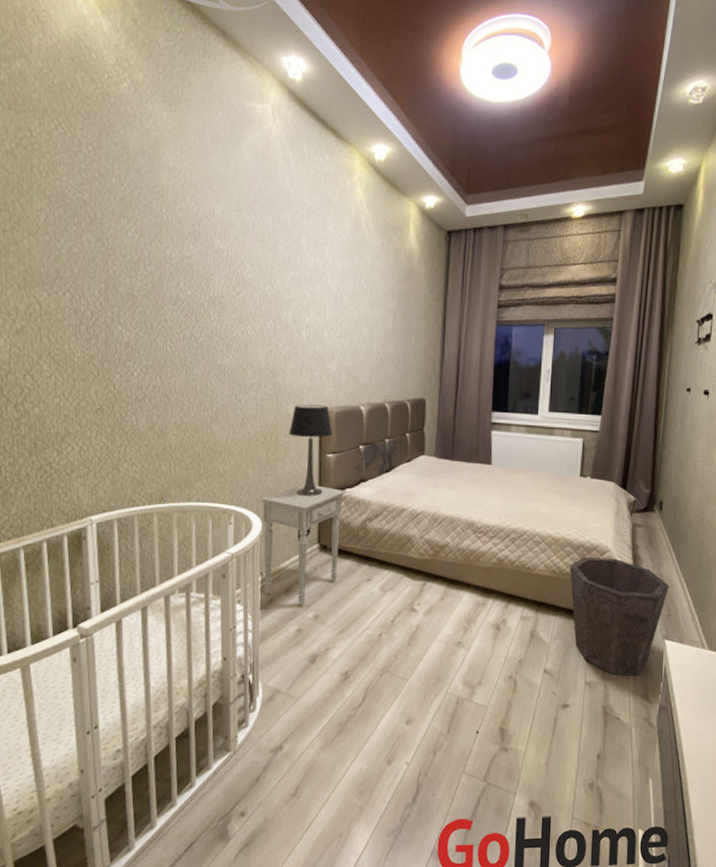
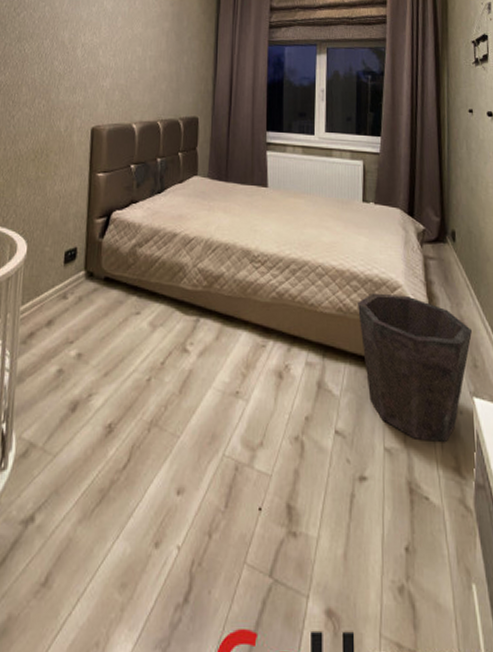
nightstand: present [260,485,347,606] -> none [25,205,117,342]
table lamp: present [288,404,333,497] -> none [59,121,104,218]

